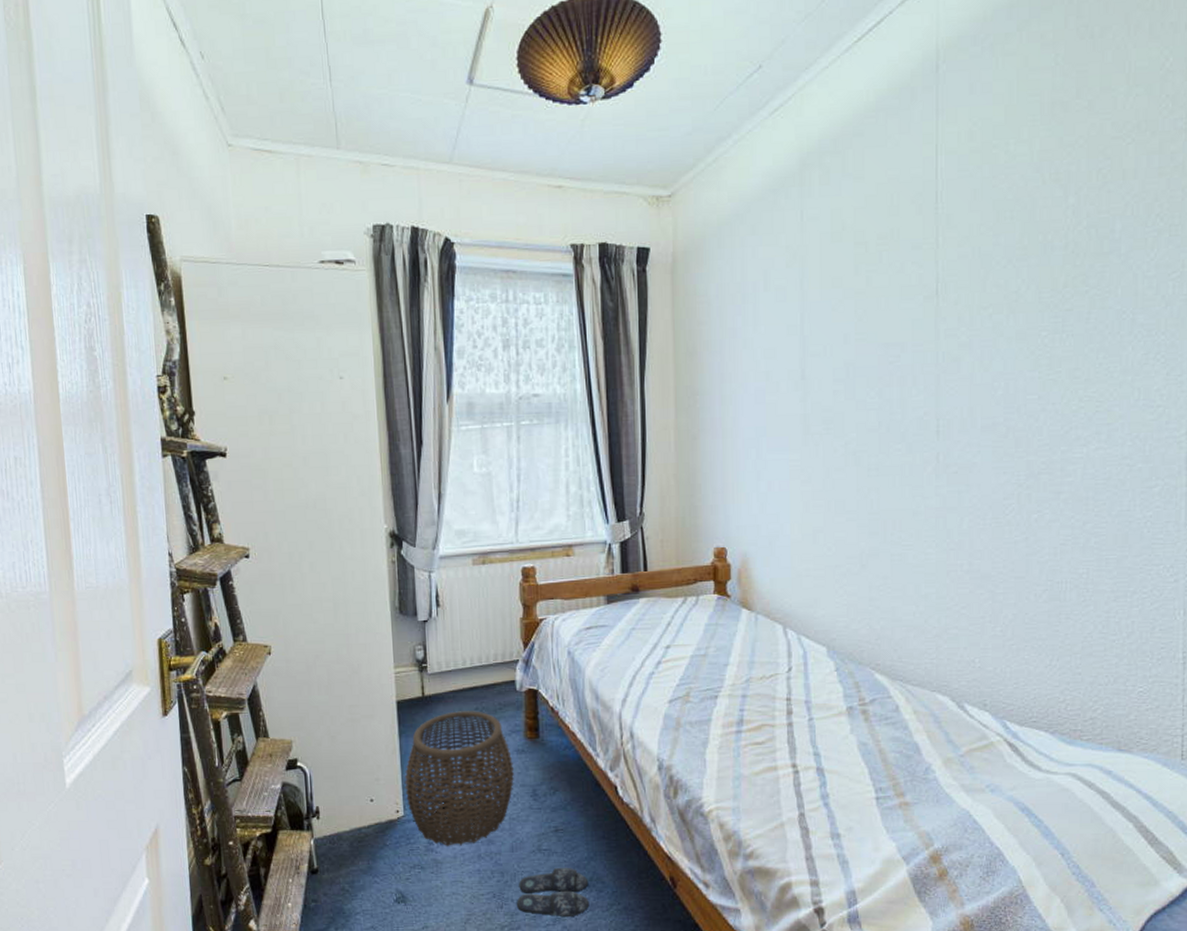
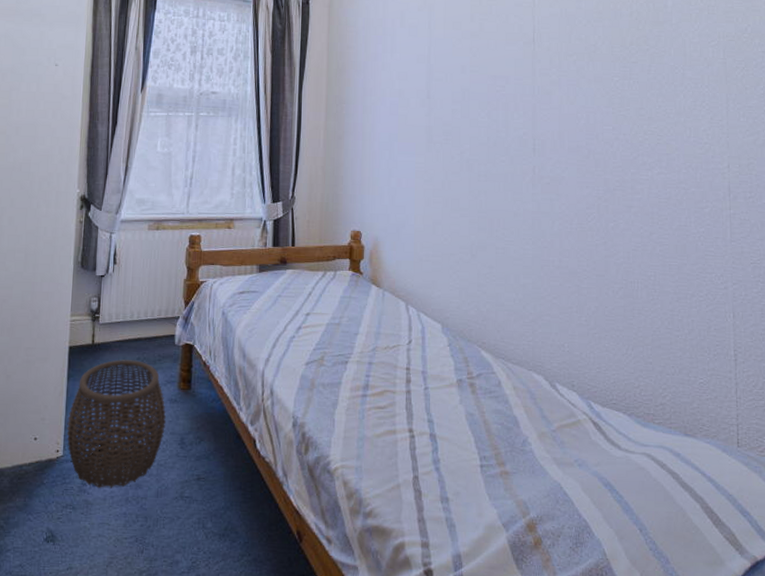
slippers: present [517,867,589,916] -> none [157,515,223,565]

